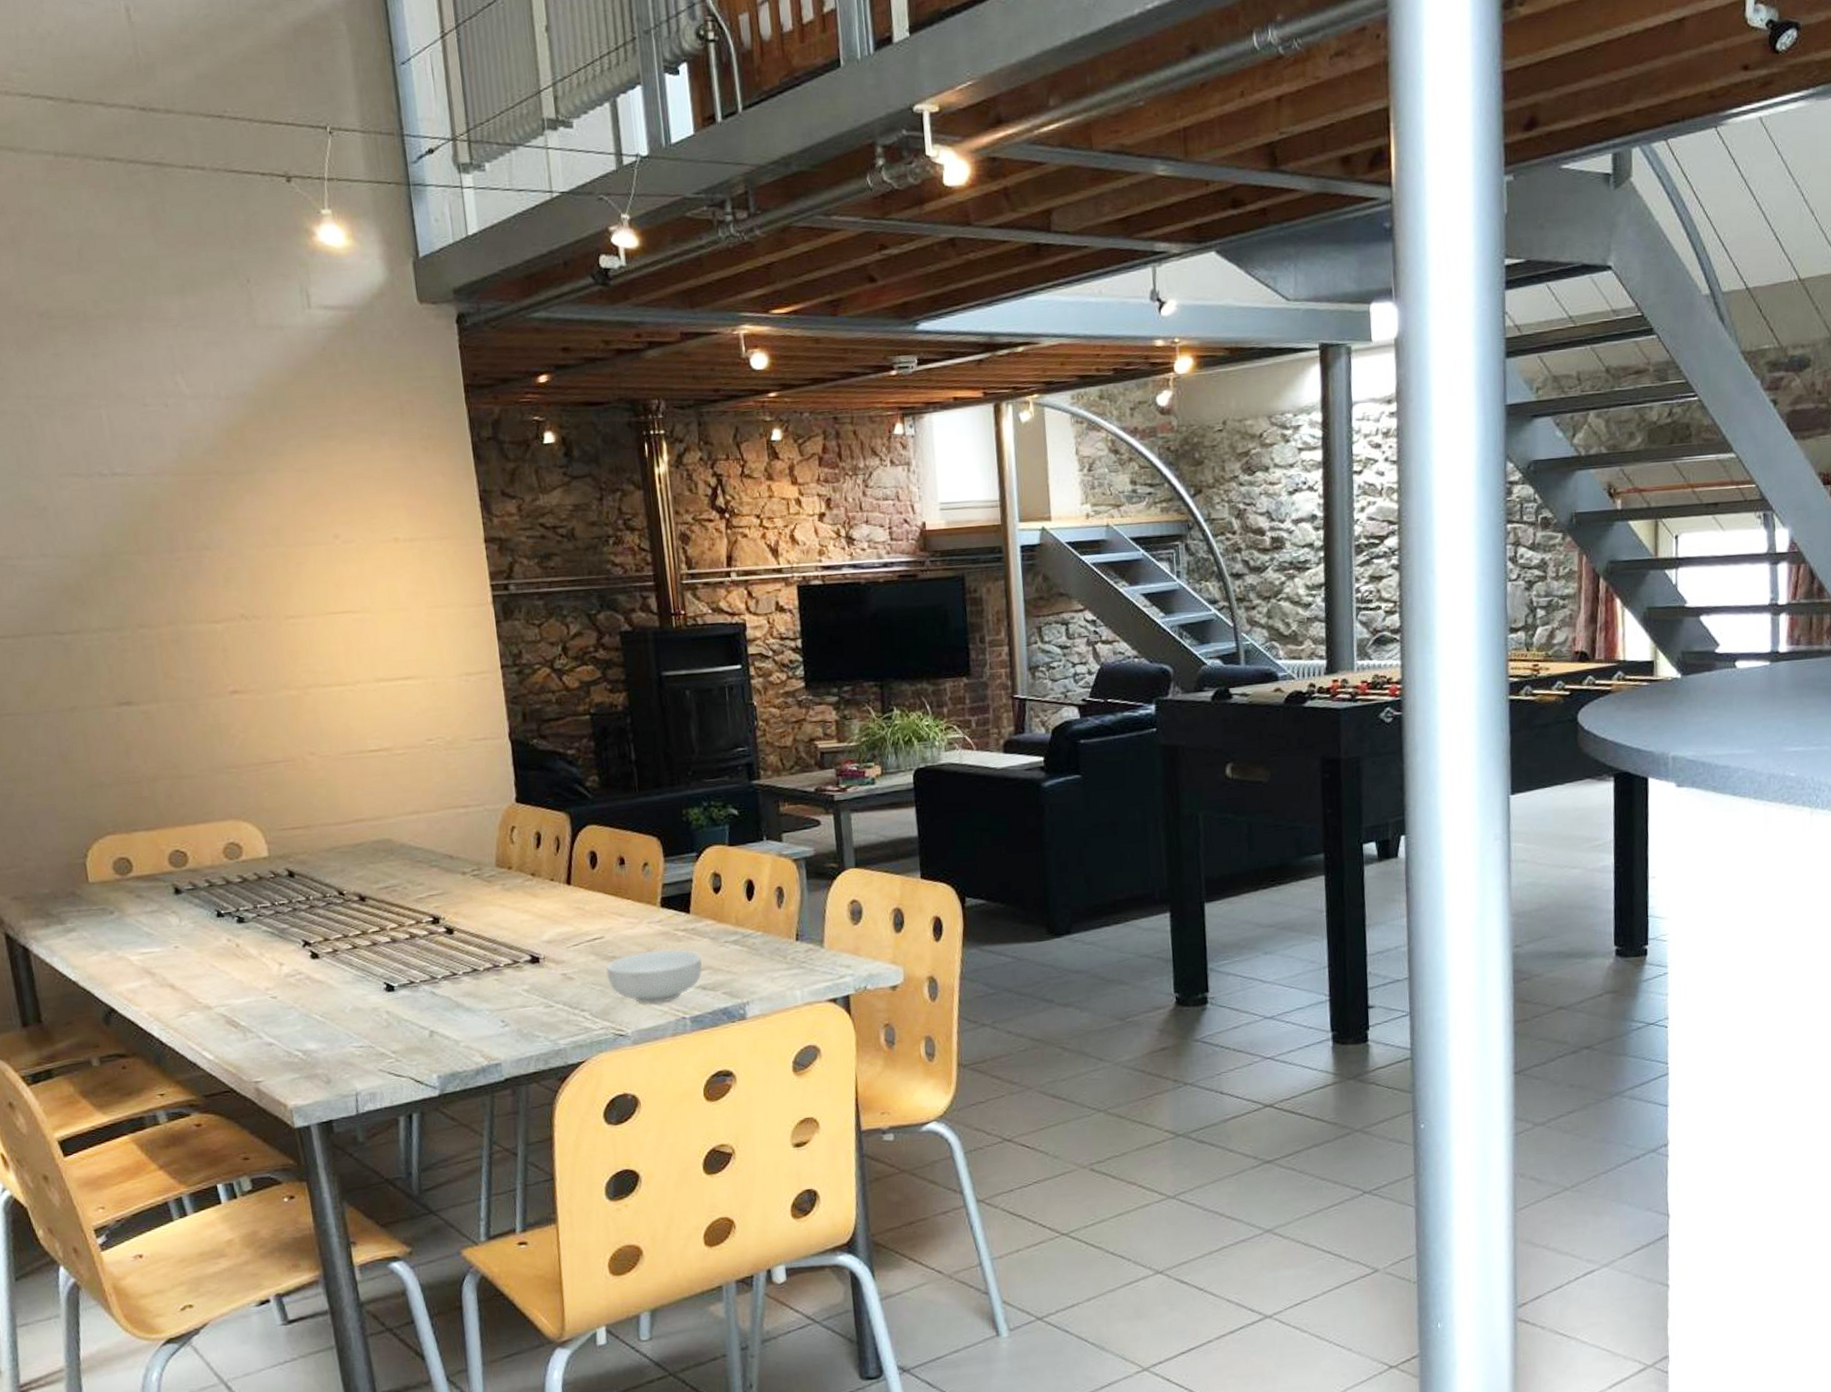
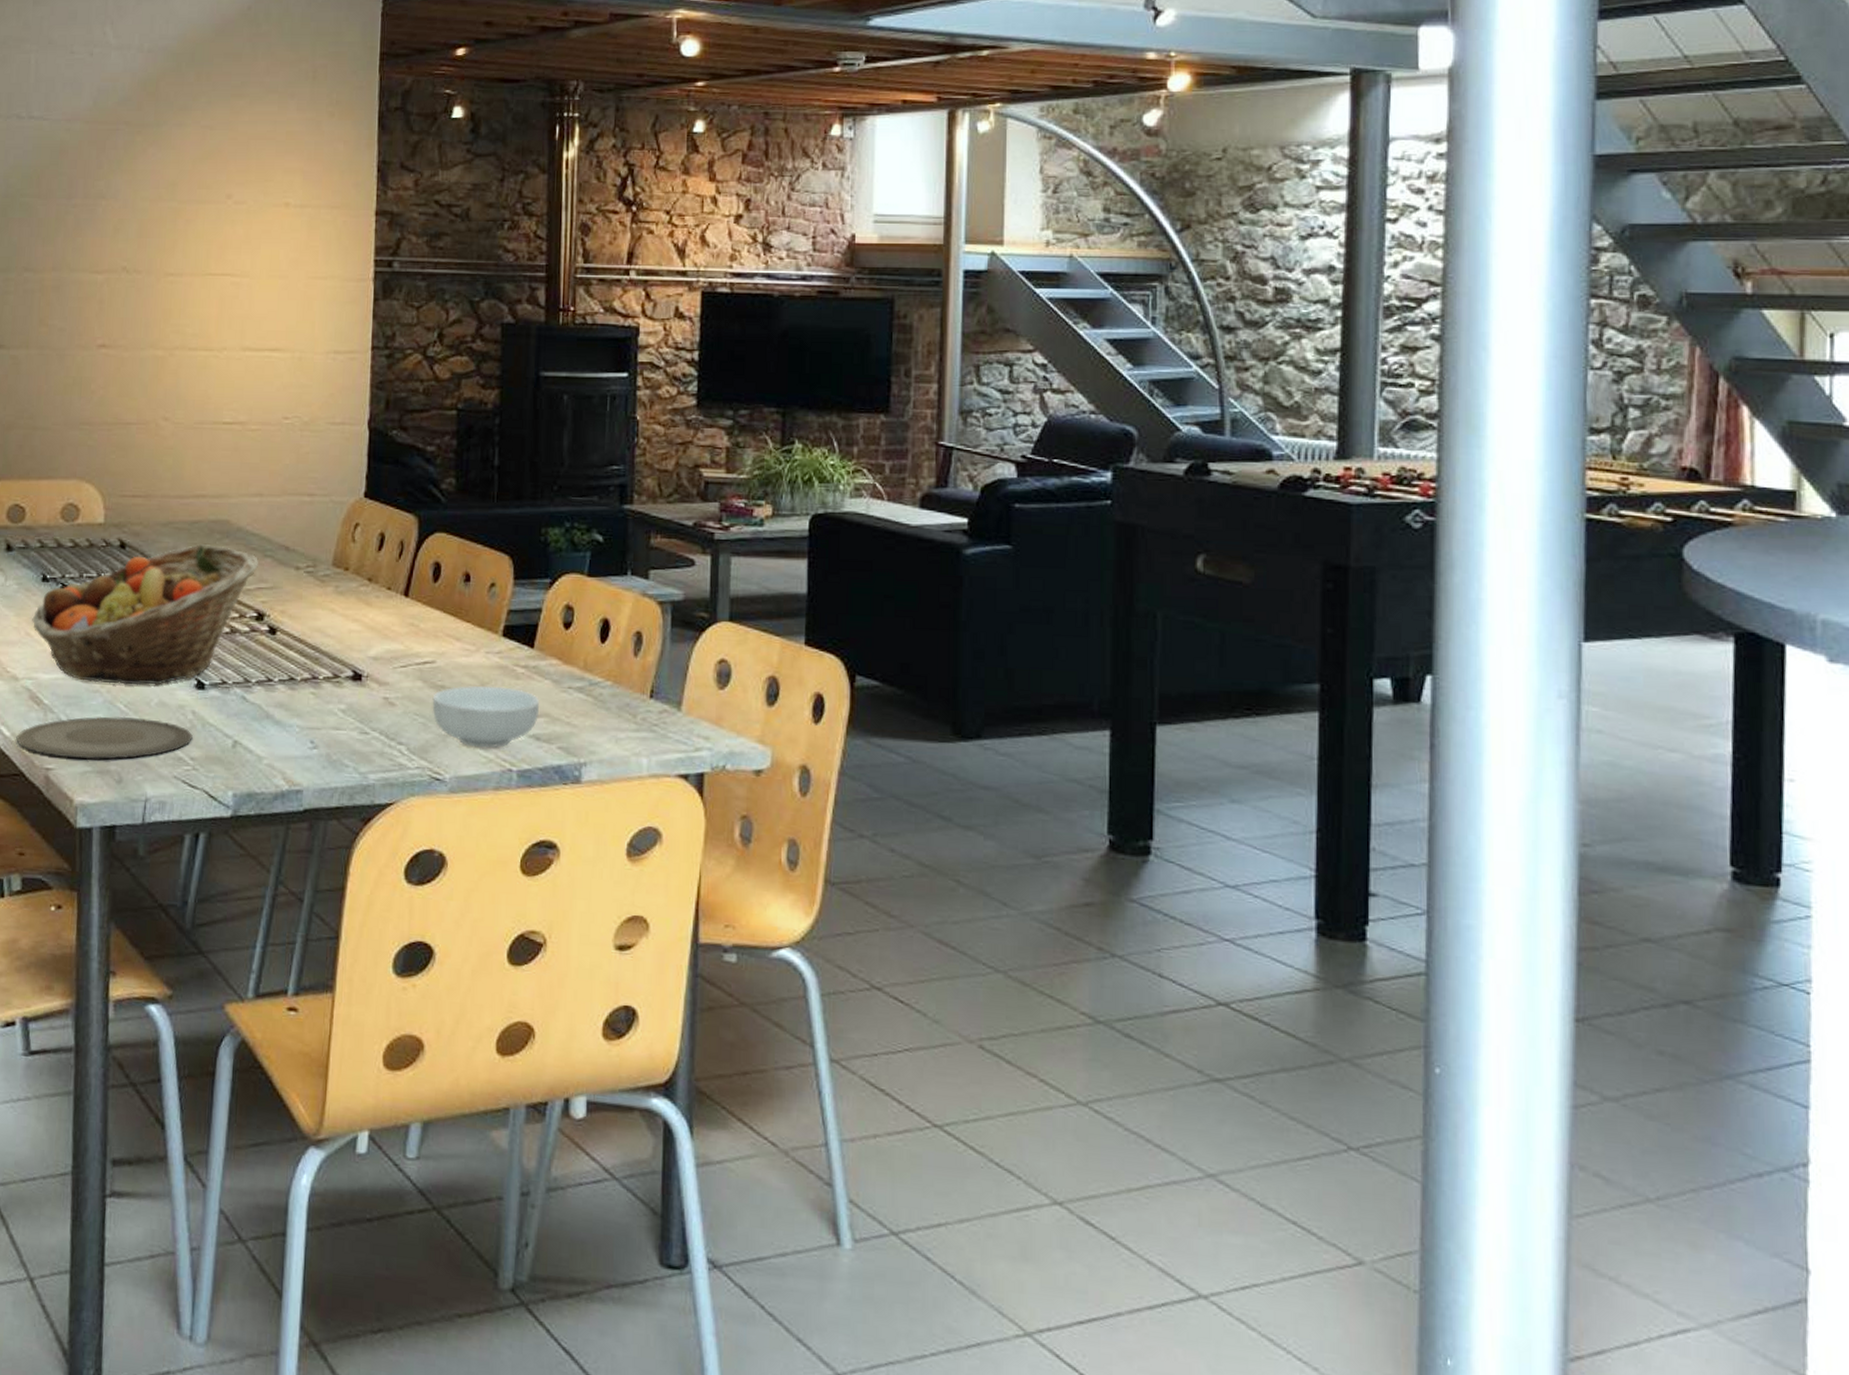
fruit basket: none [214,863,426,1001] -> present [32,544,258,685]
plate: none [220,1023,391,1071] -> present [16,716,193,760]

